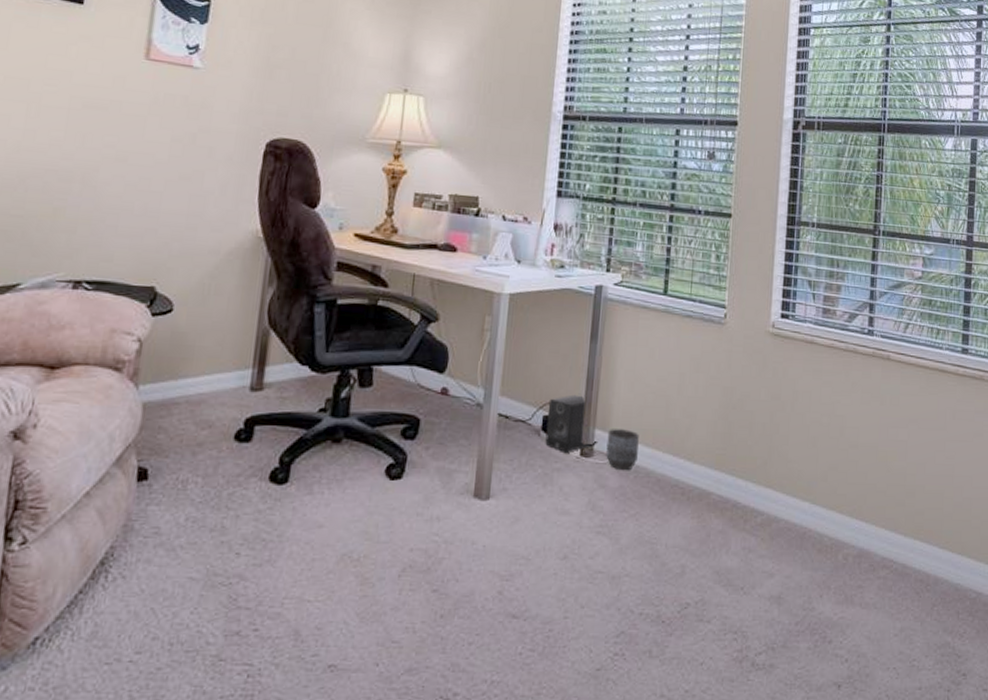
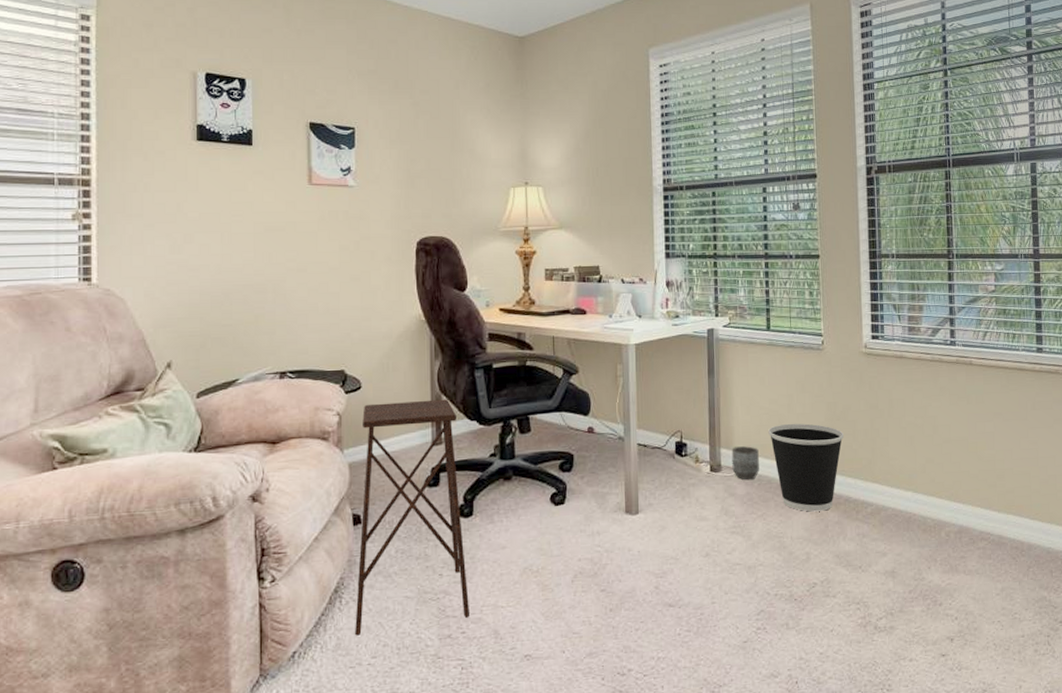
side table: none [118,332,286,623] -> present [355,399,471,636]
speaker: present [545,393,597,452] -> none [679,420,724,470]
wastebasket: none [652,408,738,516] -> present [768,423,844,512]

